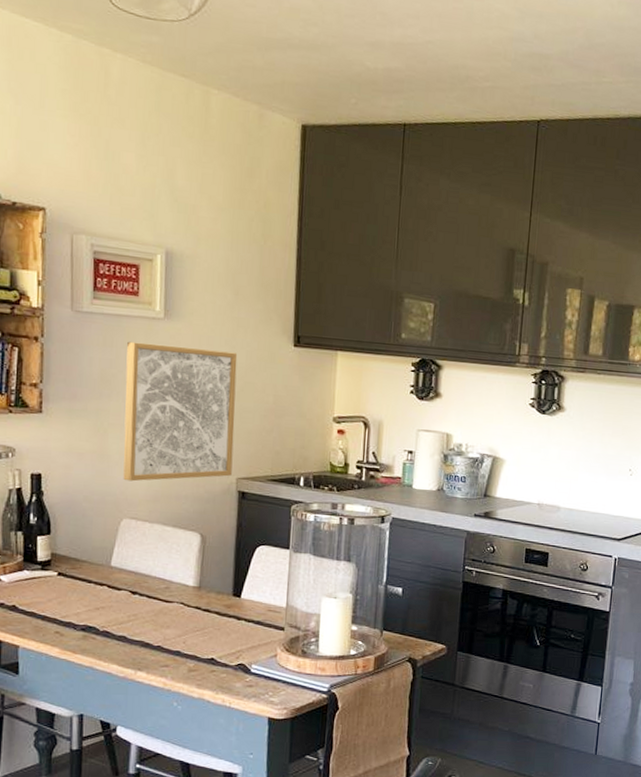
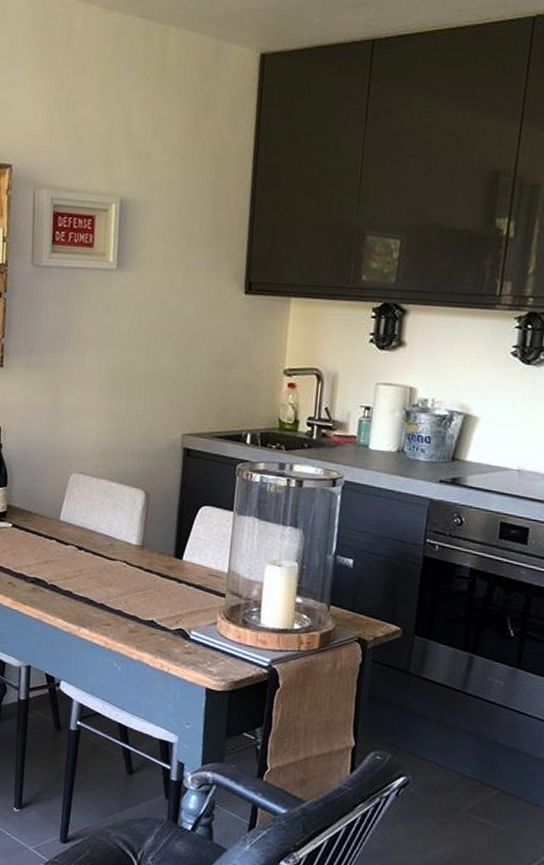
wall art: present [123,341,238,482] -> none [73,294,187,436]

